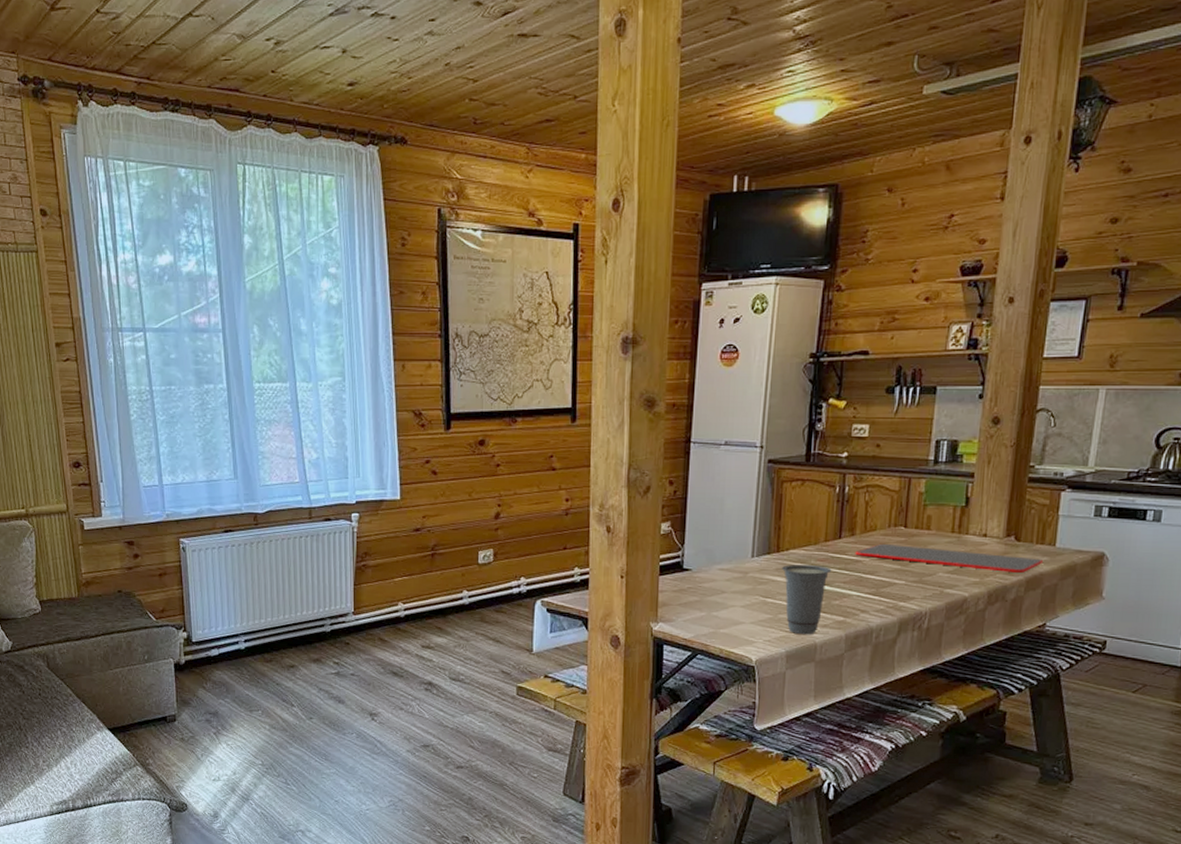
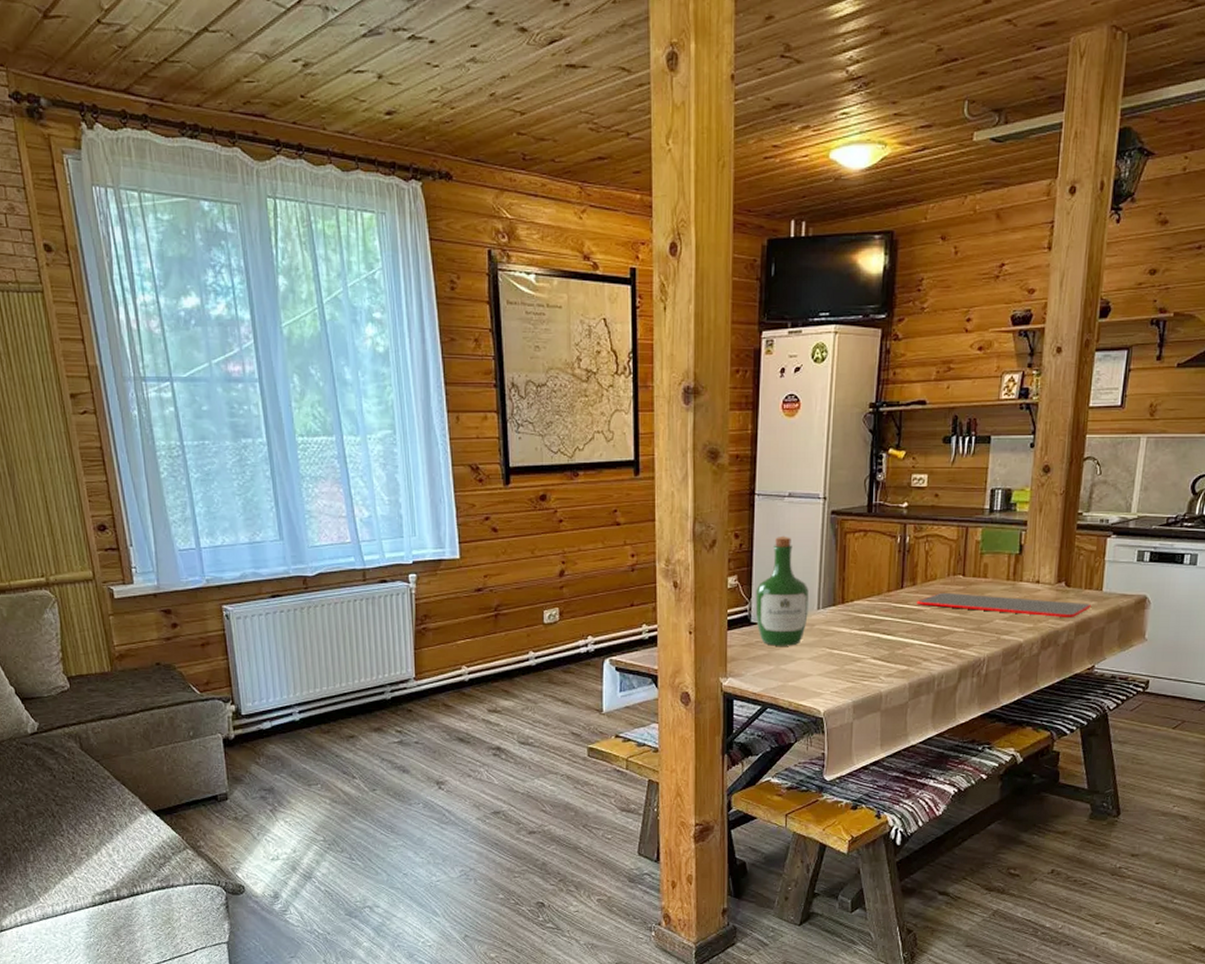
wine bottle: none [688,483,743,593] -> present [755,535,809,646]
cup: present [782,564,832,635] -> none [847,614,895,685]

